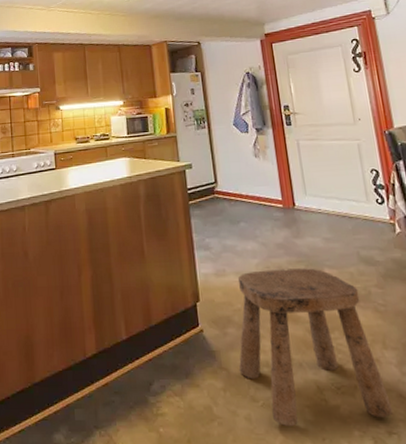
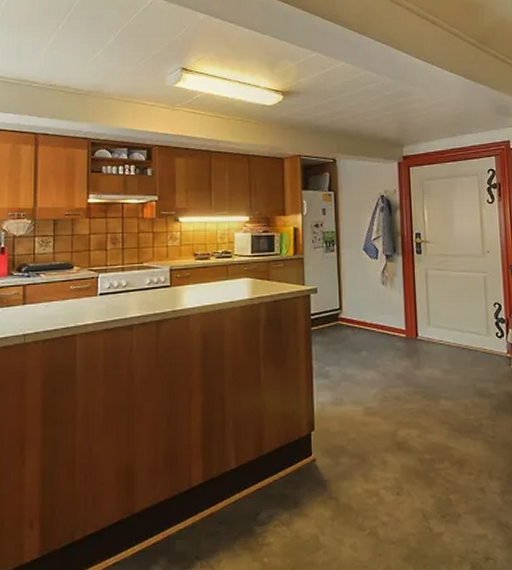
stool: present [237,268,393,426] -> none [348,399,492,553]

